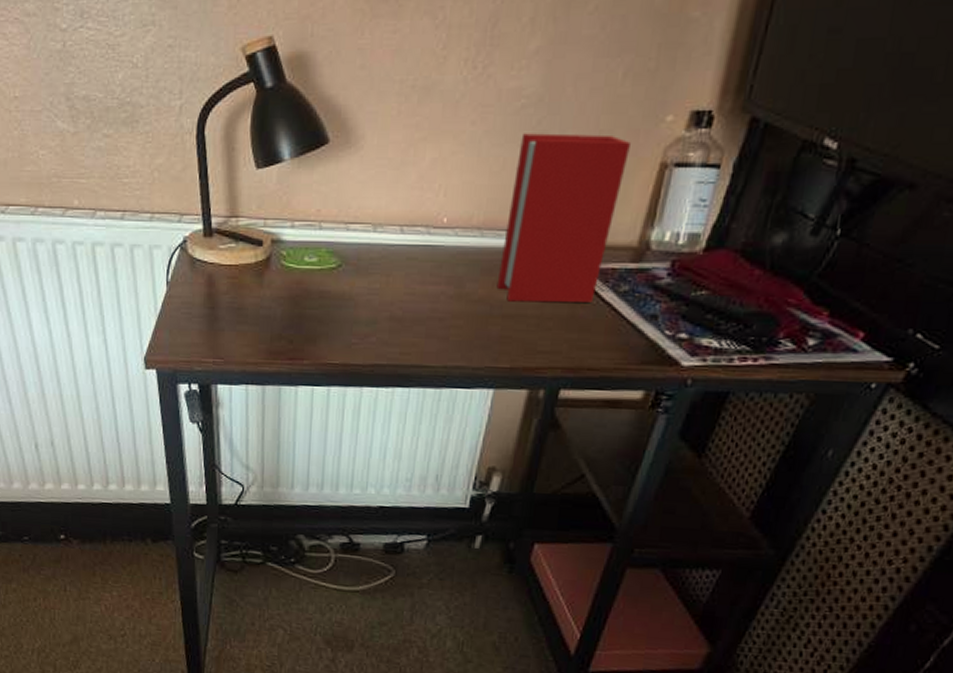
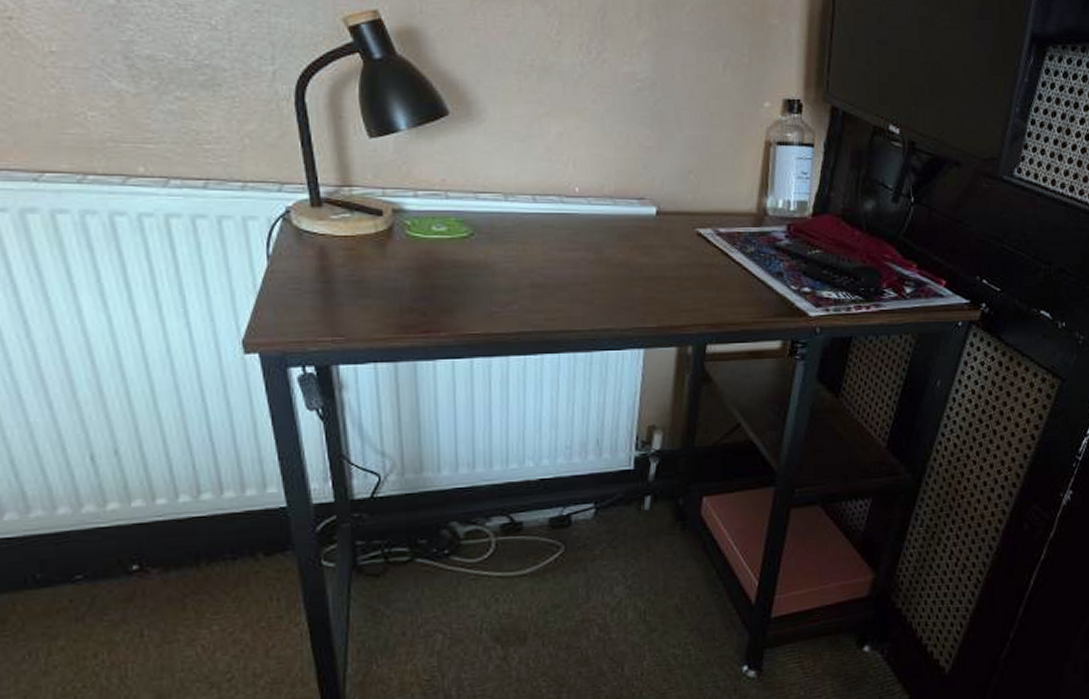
book: present [496,133,631,303] -> none [634,112,738,265]

